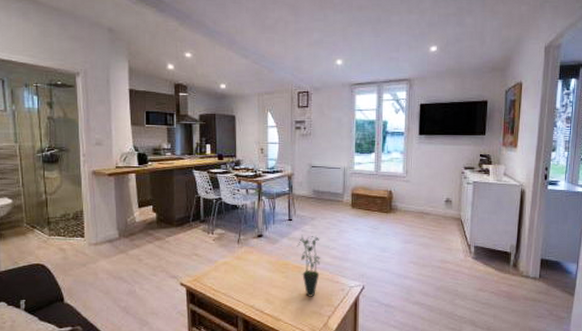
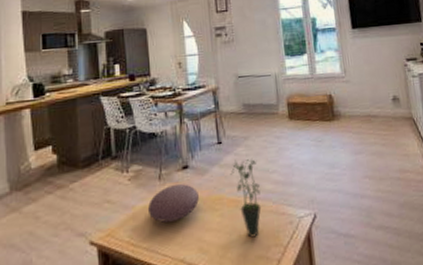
decorative bowl: none [227,248,270,276] -> present [147,183,200,223]

